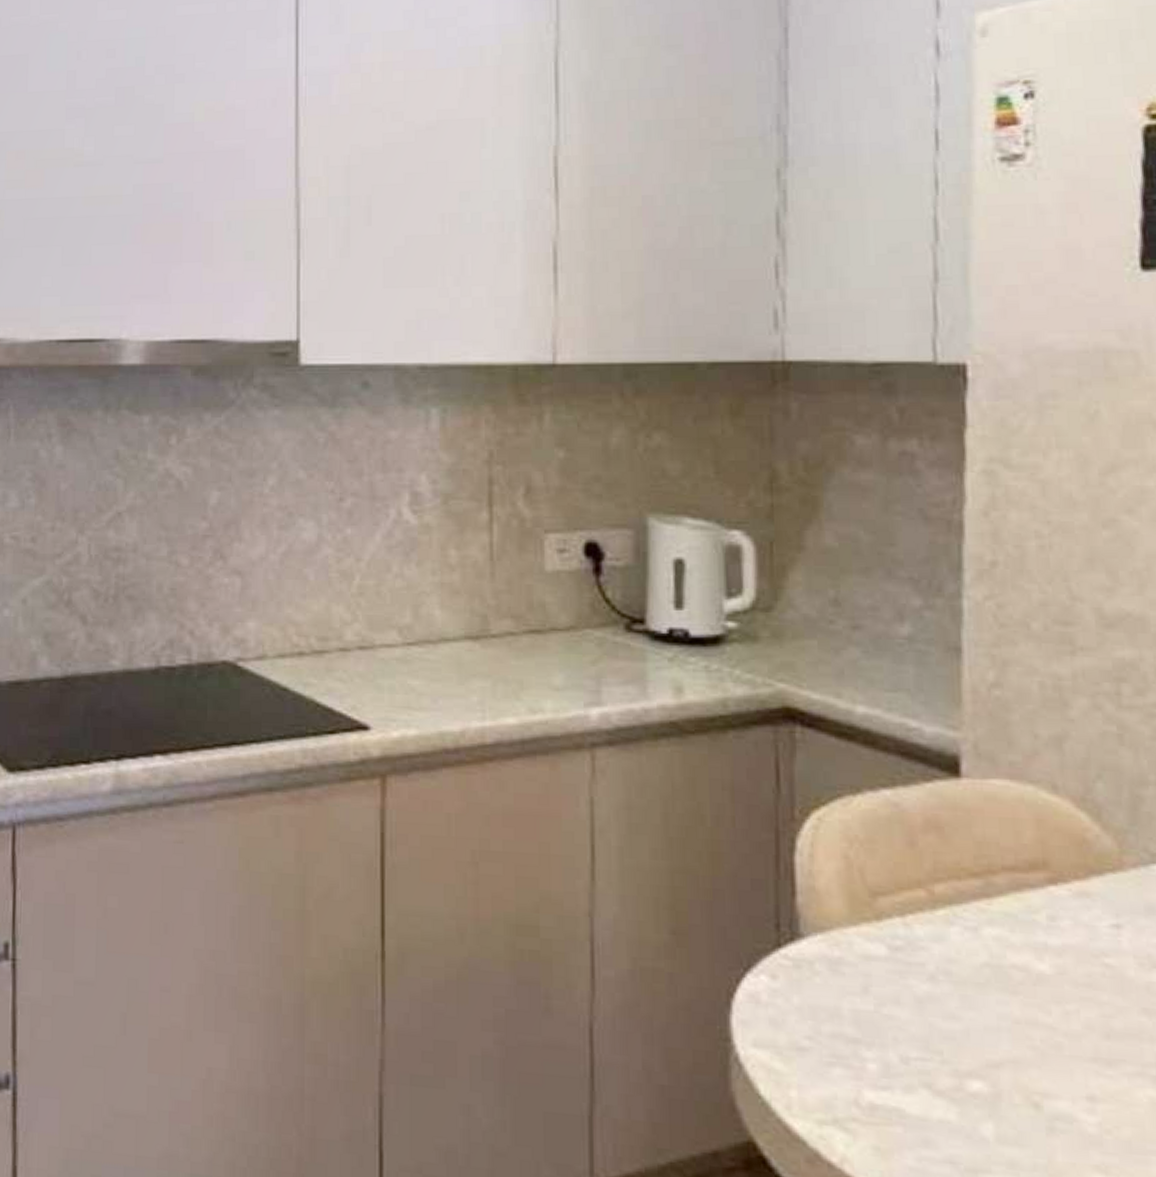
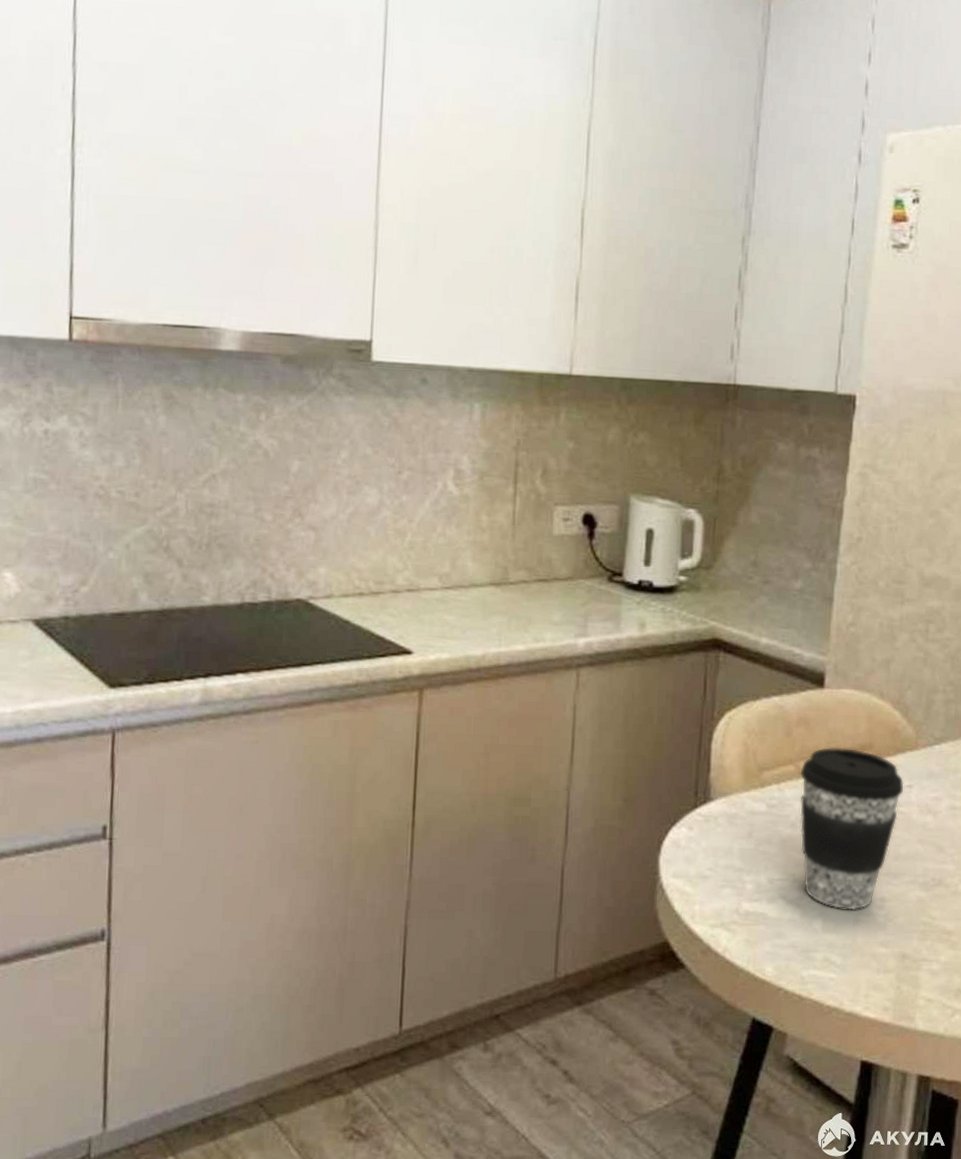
coffee cup: none [935,864,1109,1113] -> present [800,747,904,910]

